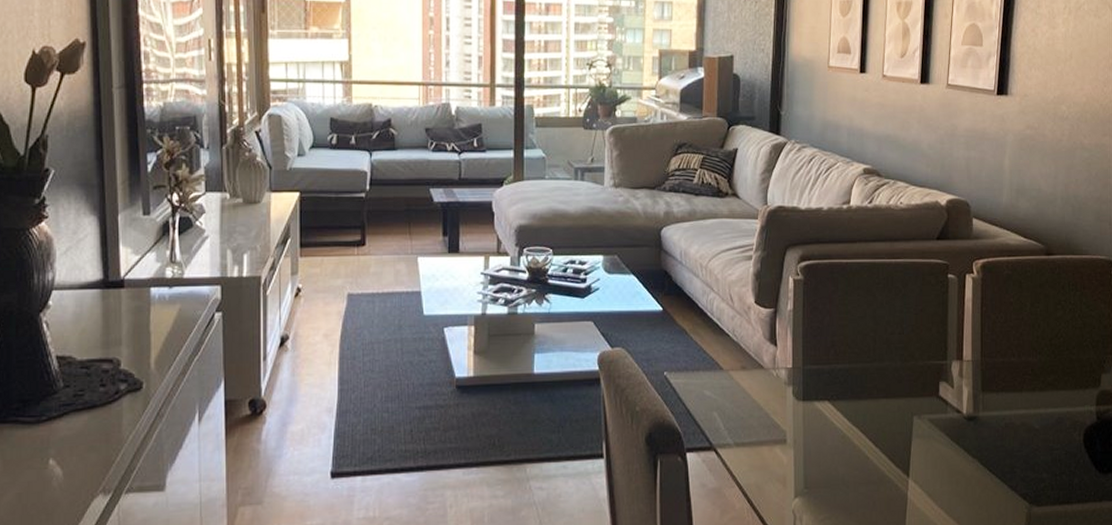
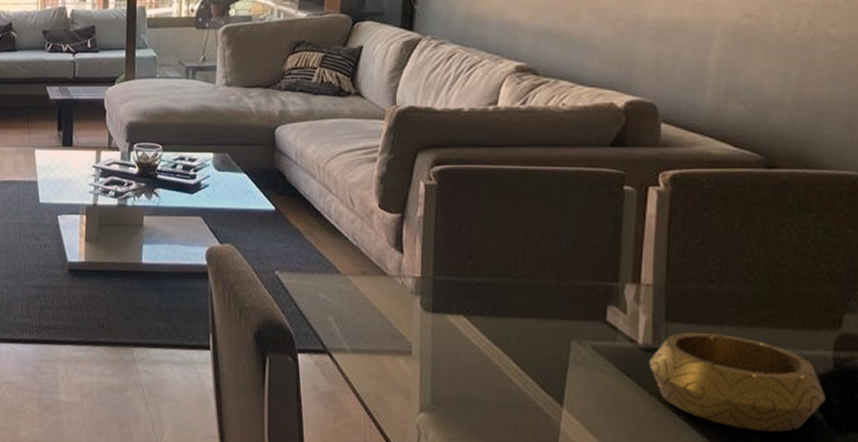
decorative bowl: none [971,399,1092,480] -> present [649,332,825,432]

